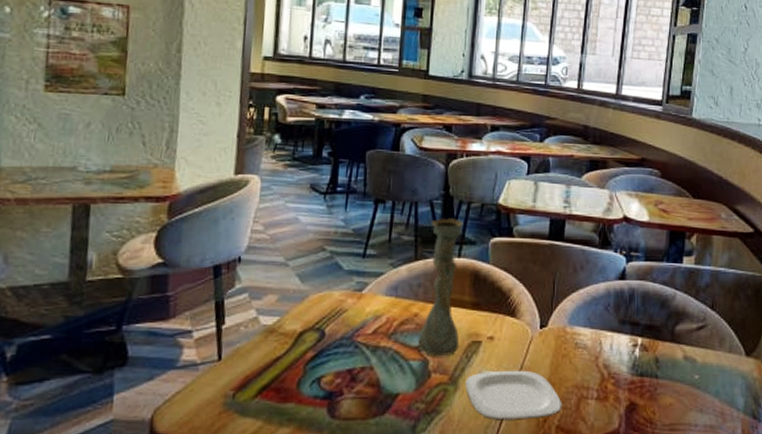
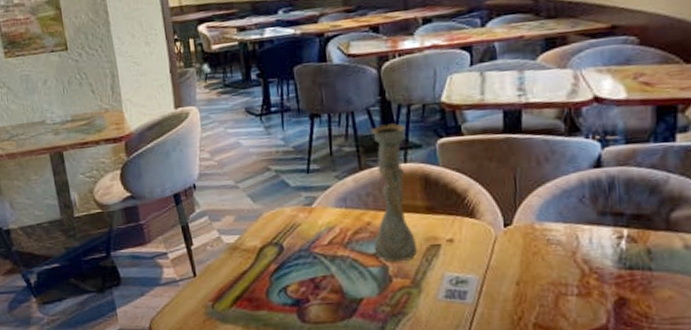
plate: present [465,370,562,421] -> none [428,270,538,320]

